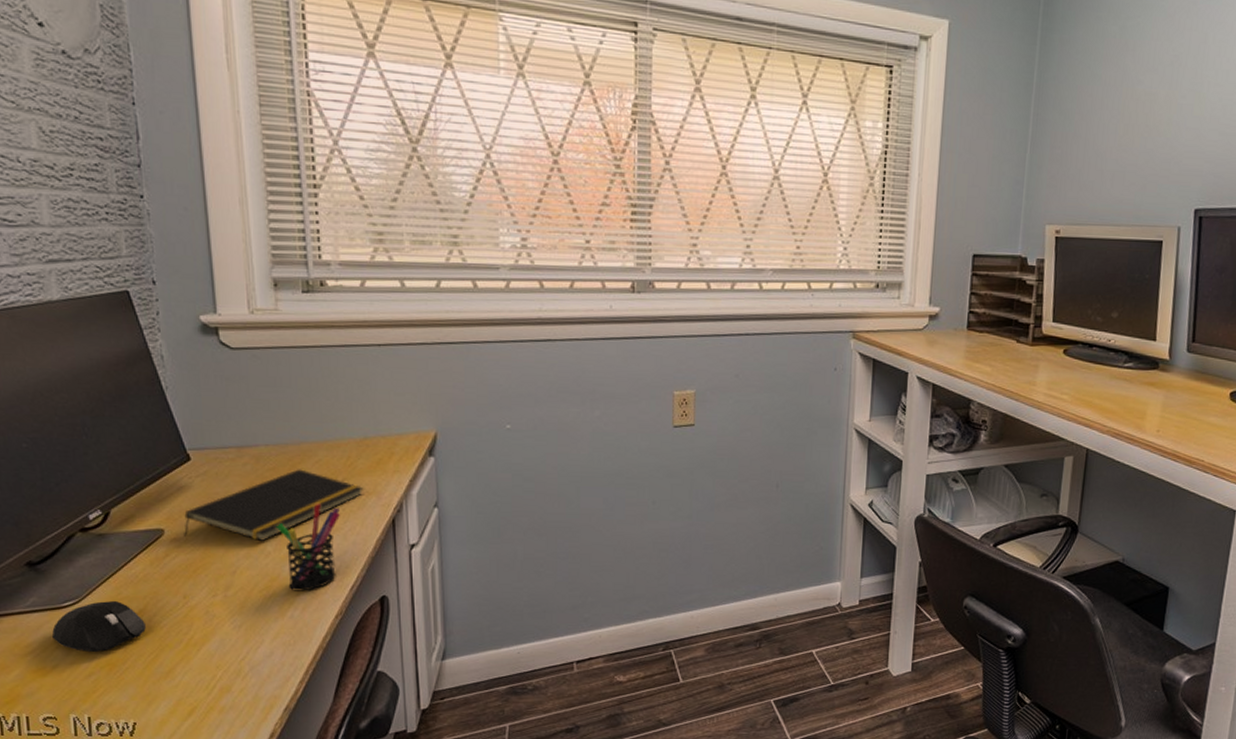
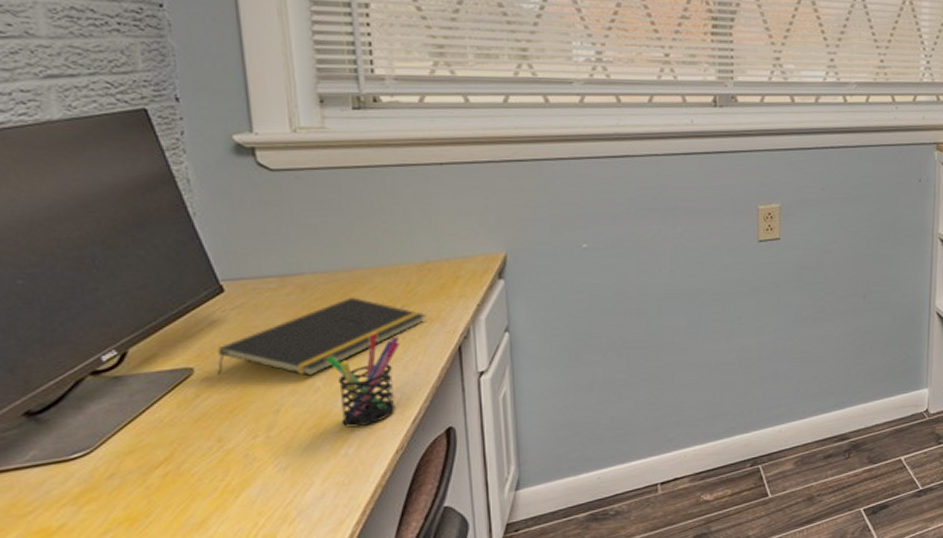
mouse: present [52,600,146,652] -> none [58,448,173,507]

